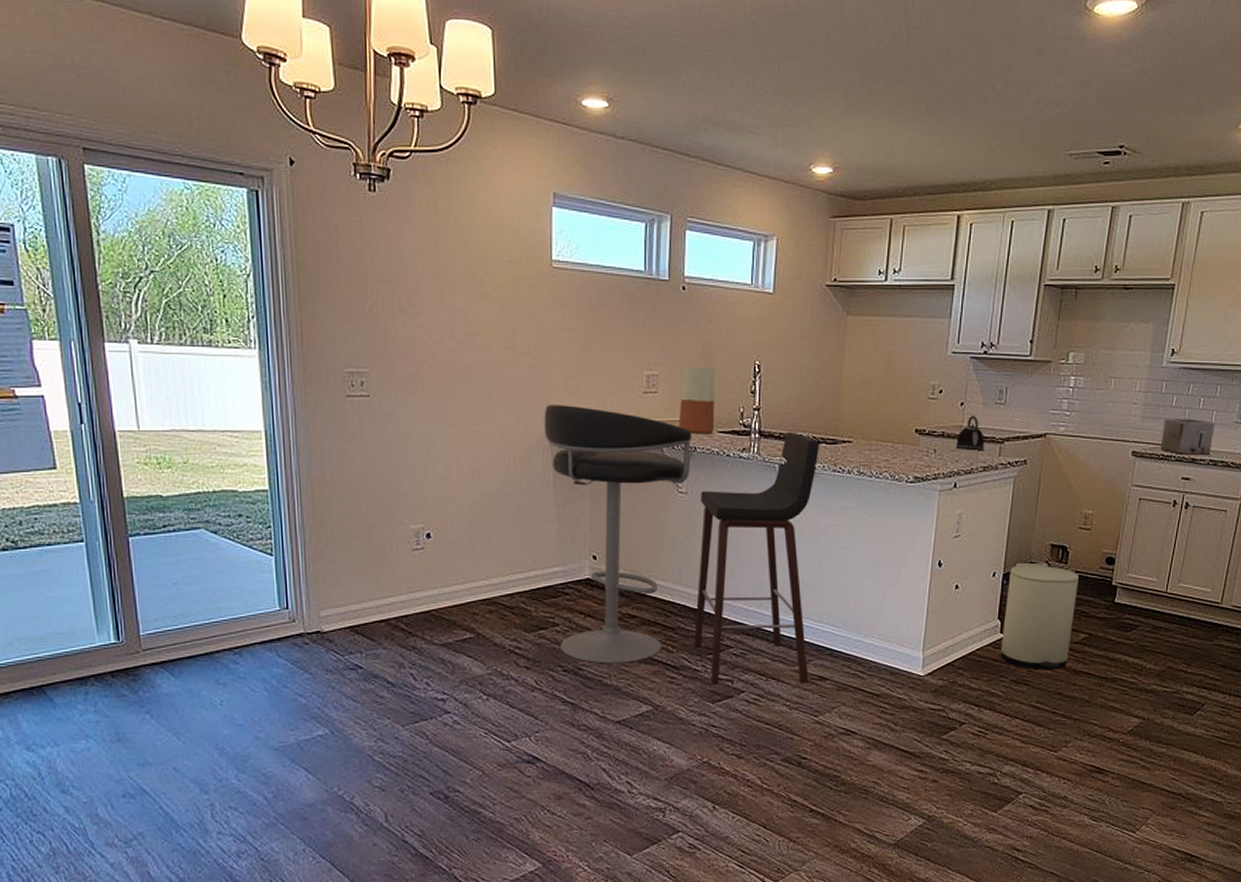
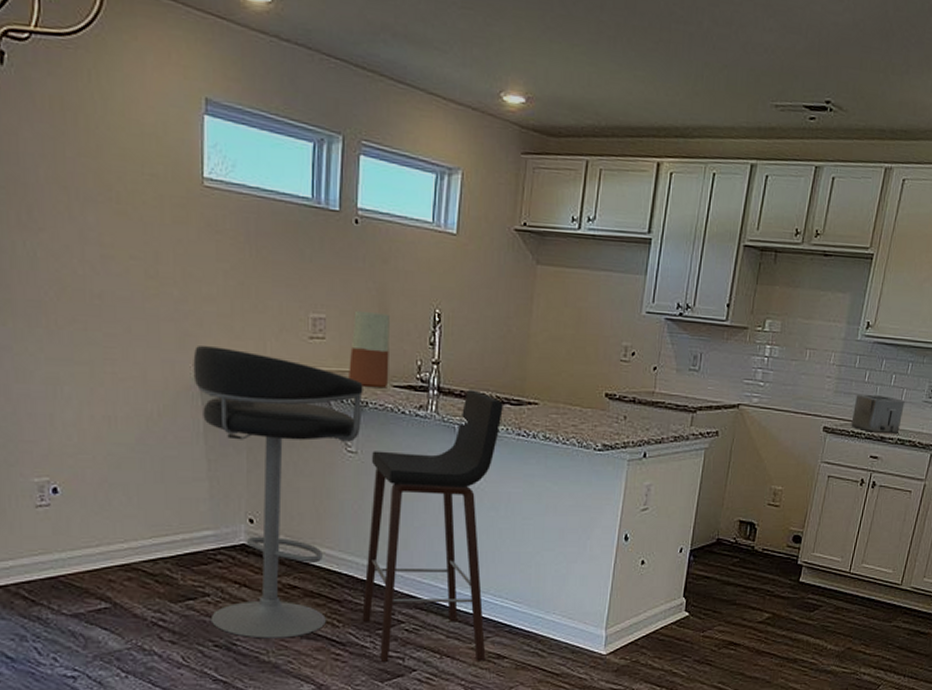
kettle: present [955,416,985,451] -> none [646,382,677,420]
pedal bin: present [1000,562,1079,670] -> none [684,538,765,649]

